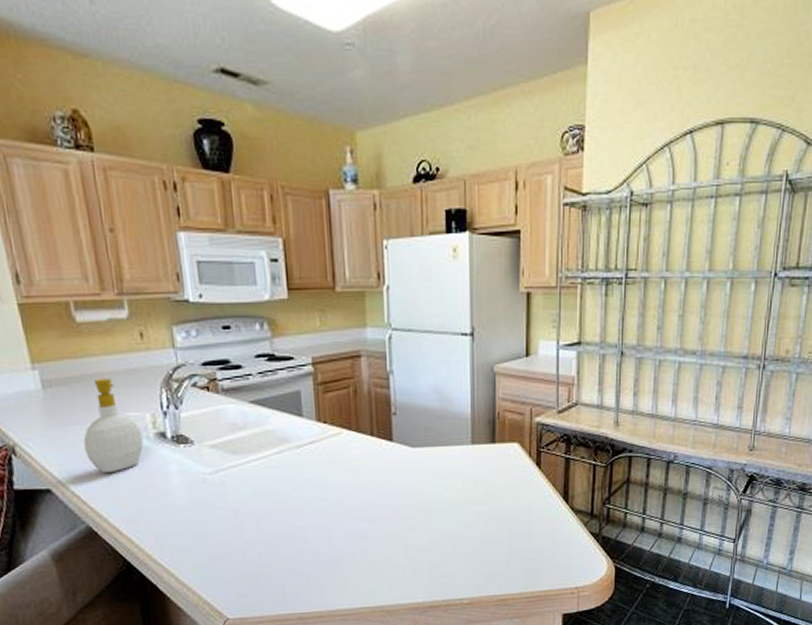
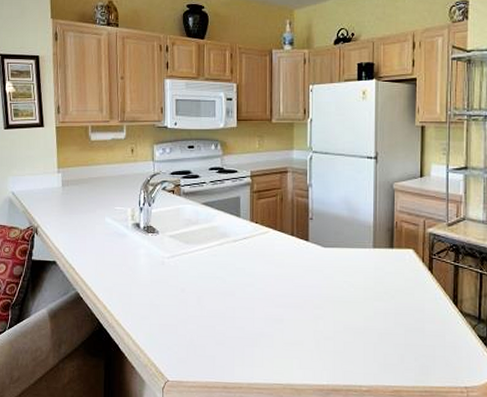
soap bottle: present [83,378,144,474] -> none [83,181,124,252]

